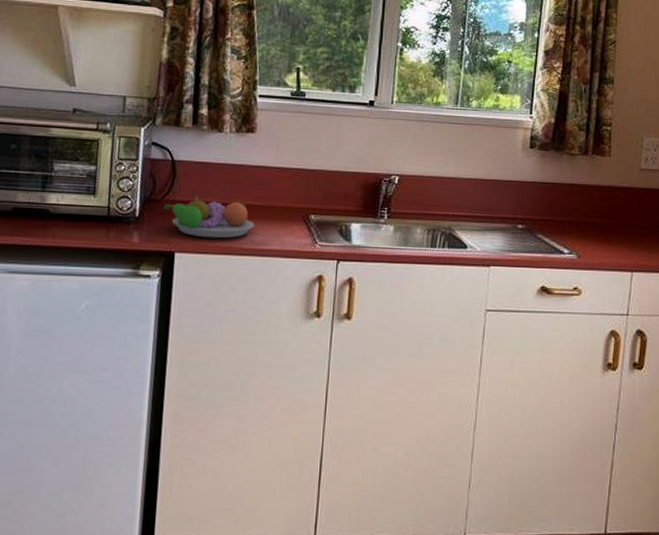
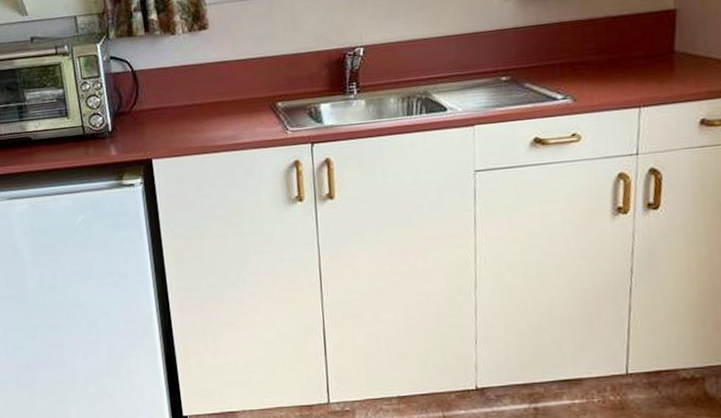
fruit bowl: present [163,194,254,239] -> none [133,100,223,141]

